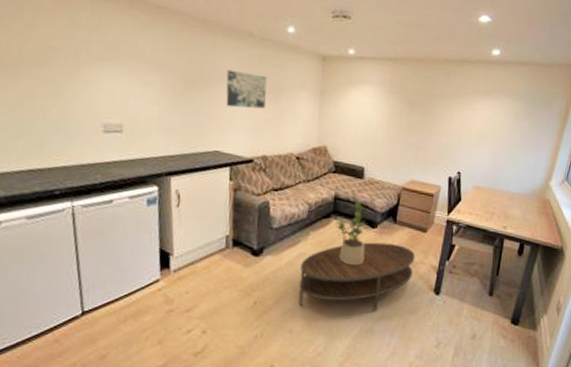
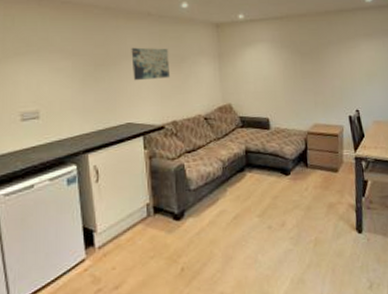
coffee table: present [299,242,415,311] -> none [222,187,333,267]
potted plant: present [336,201,365,266] -> none [250,152,283,216]

